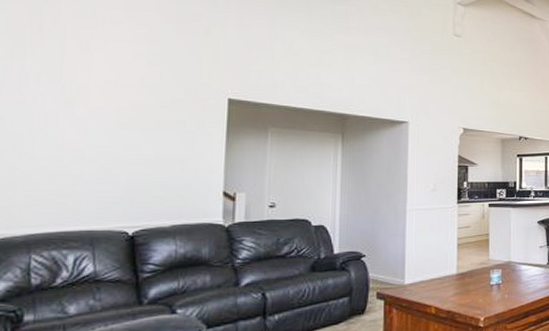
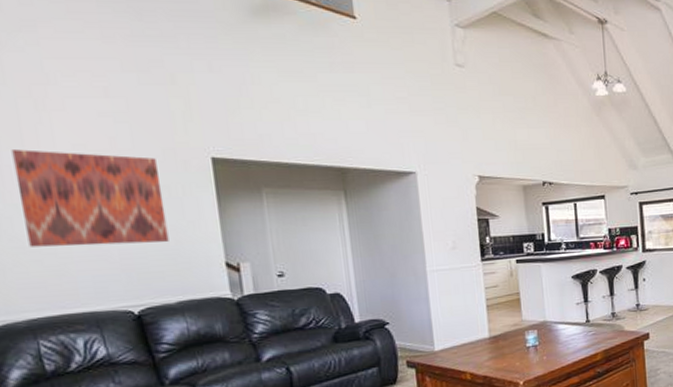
wall art: none [44,81,178,170] -> present [11,149,169,247]

